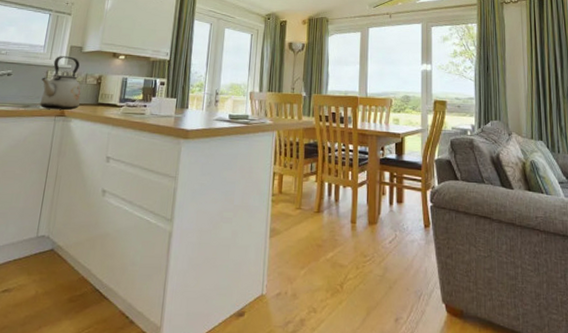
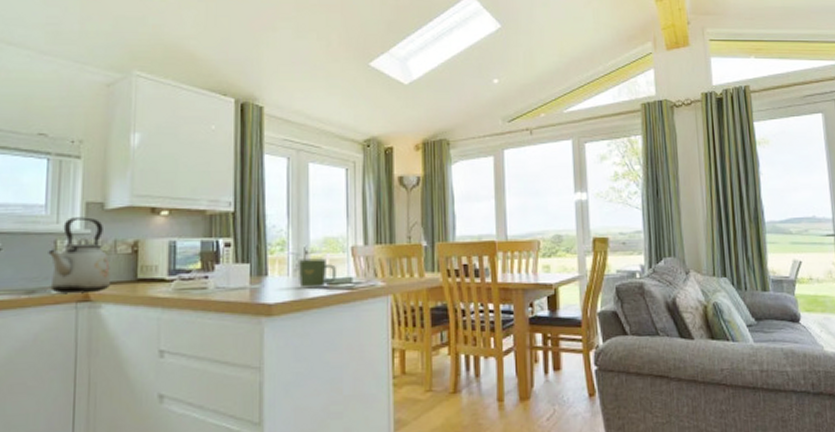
mug: none [210,98,238,121] -> present [297,258,336,289]

